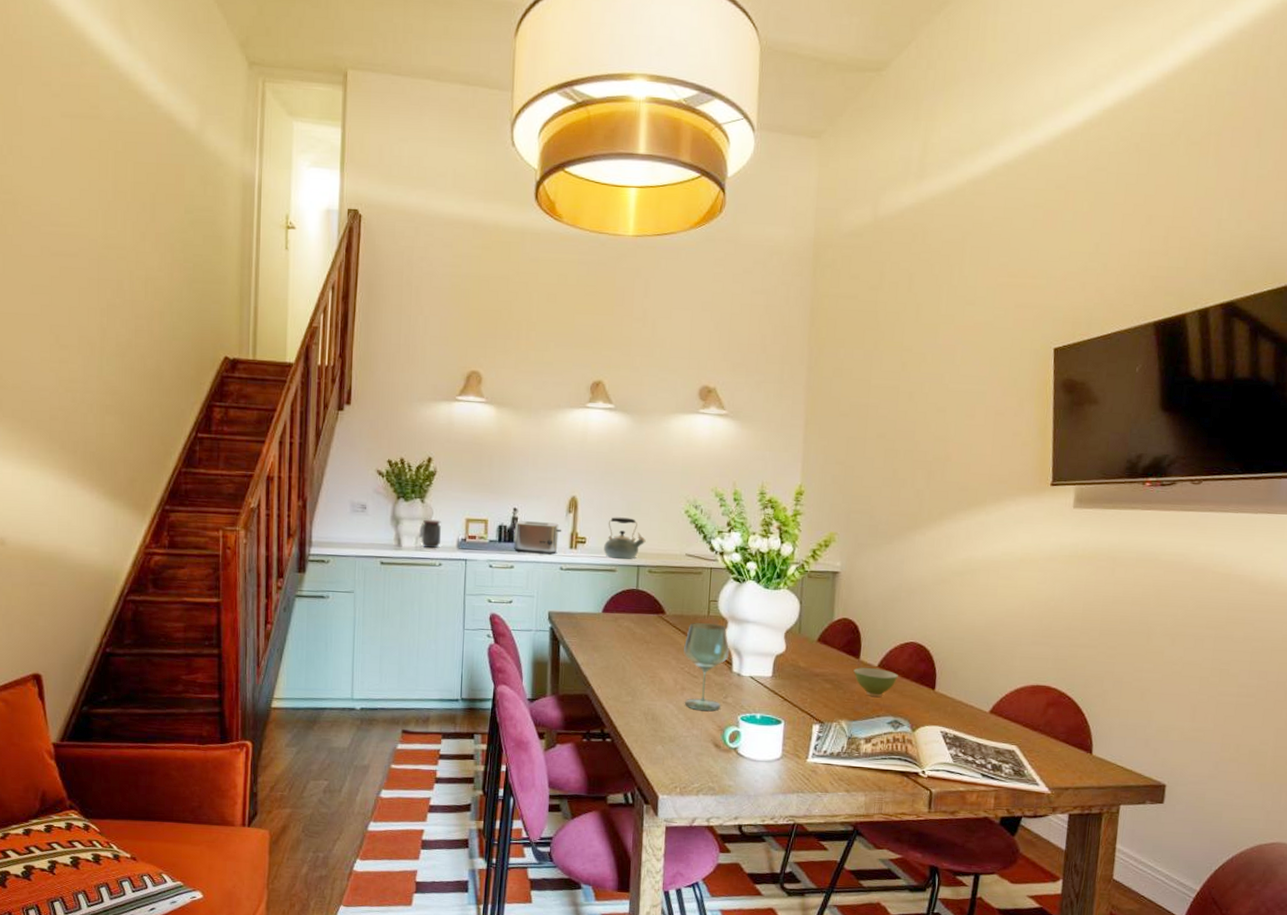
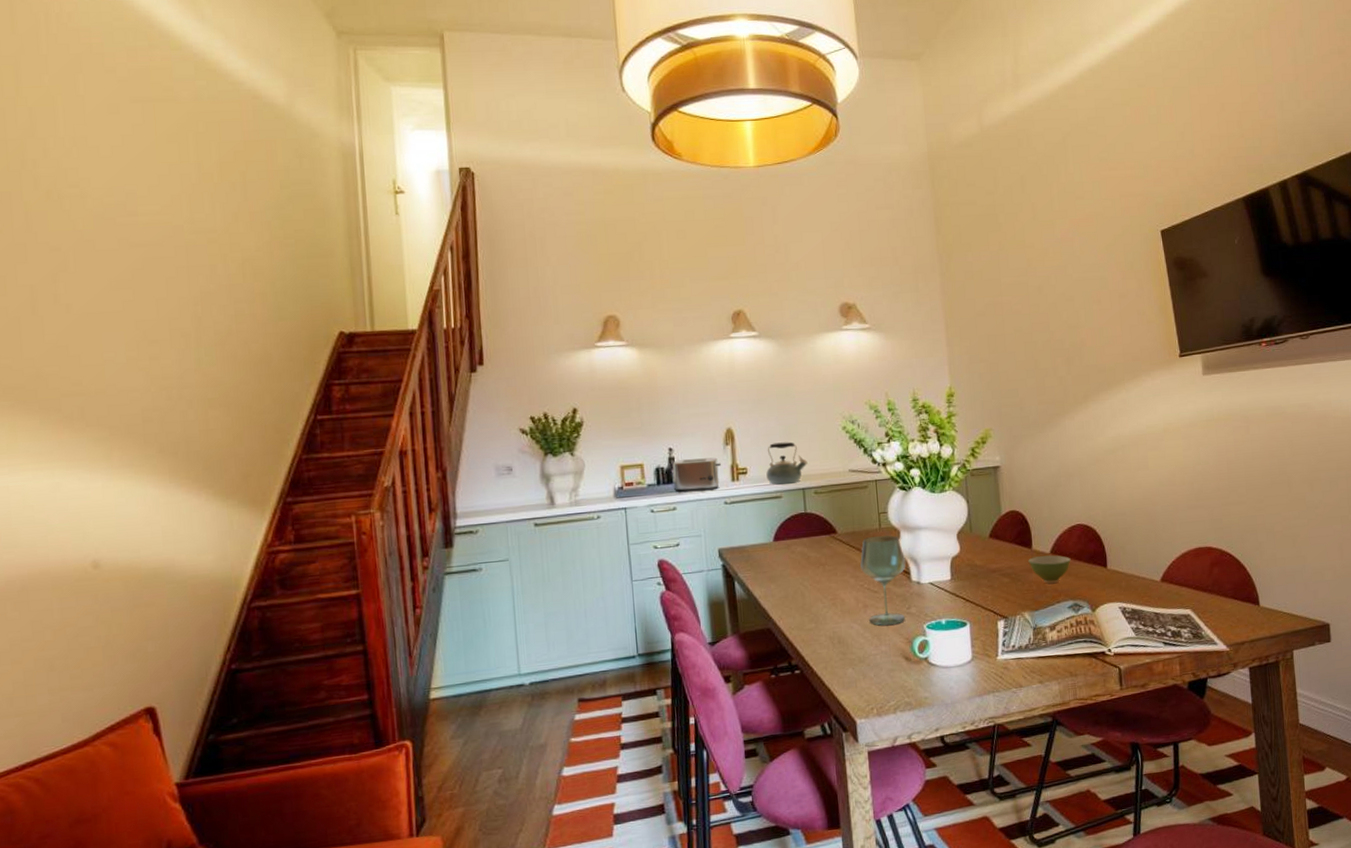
jar: present [420,518,442,549] -> none [574,470,597,502]

